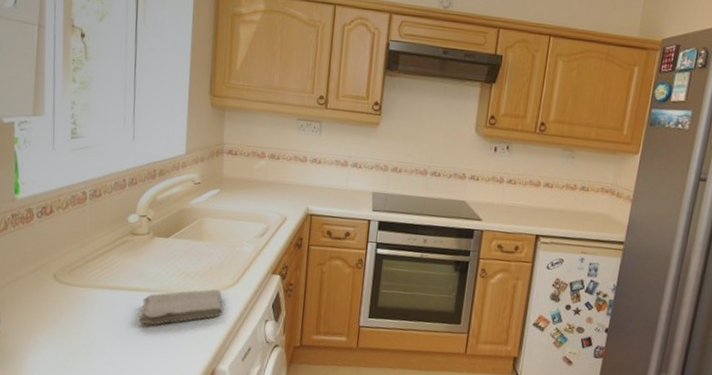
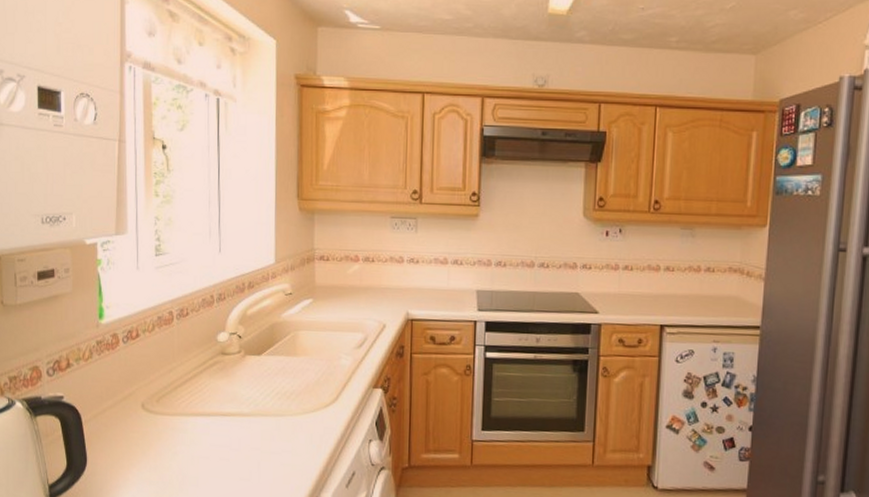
washcloth: present [138,289,224,326] -> none [232,408,324,454]

